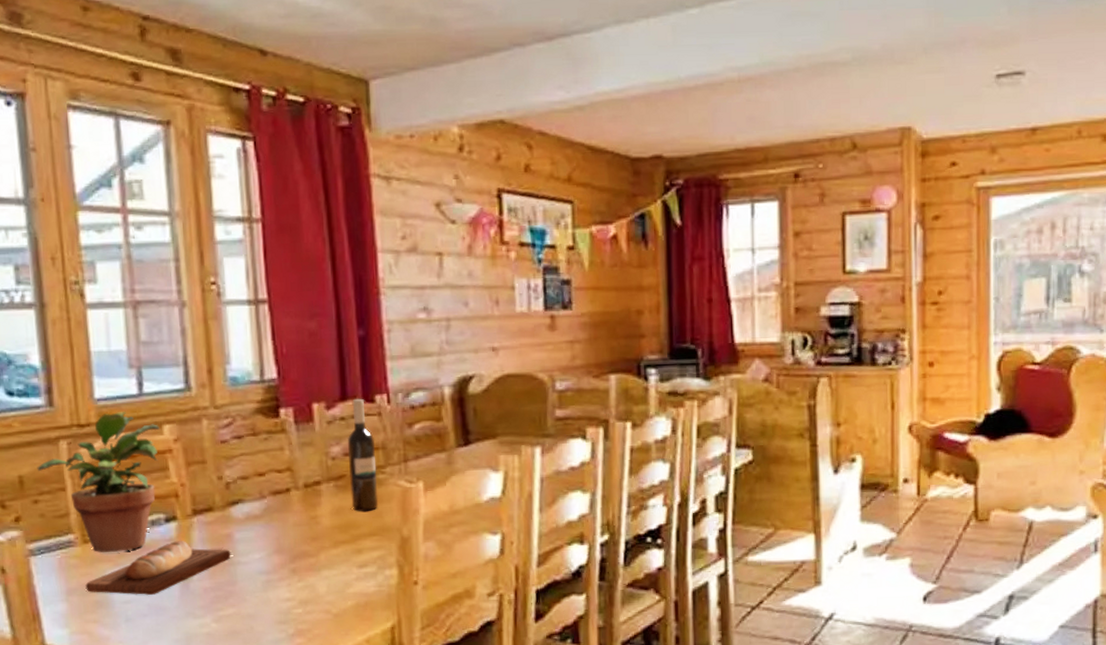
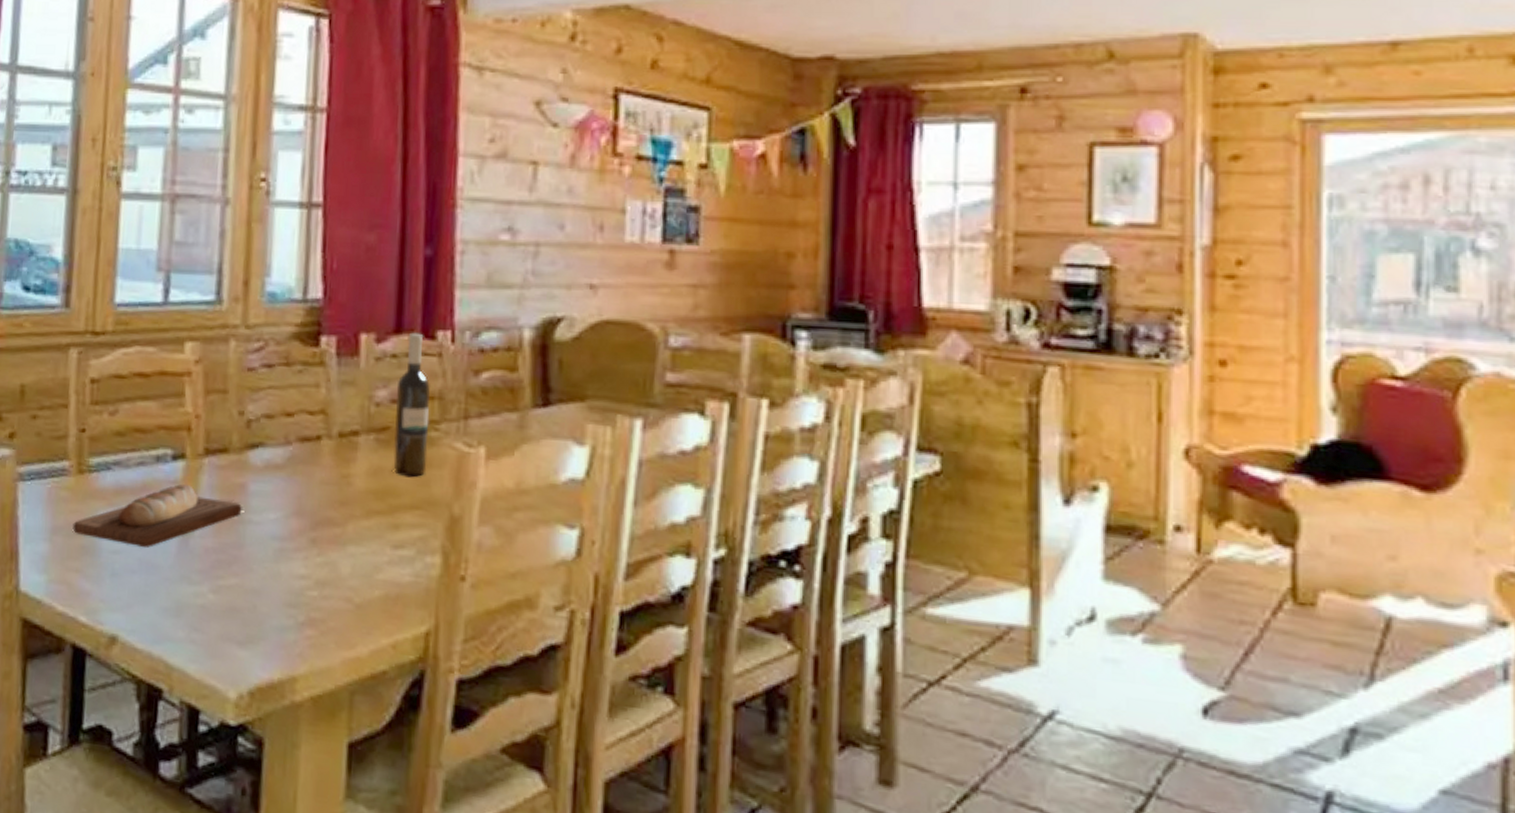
potted plant: present [37,411,160,552] -> none [41,320,181,489]

